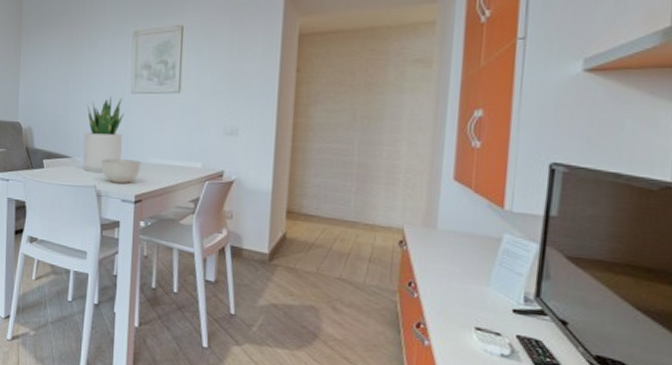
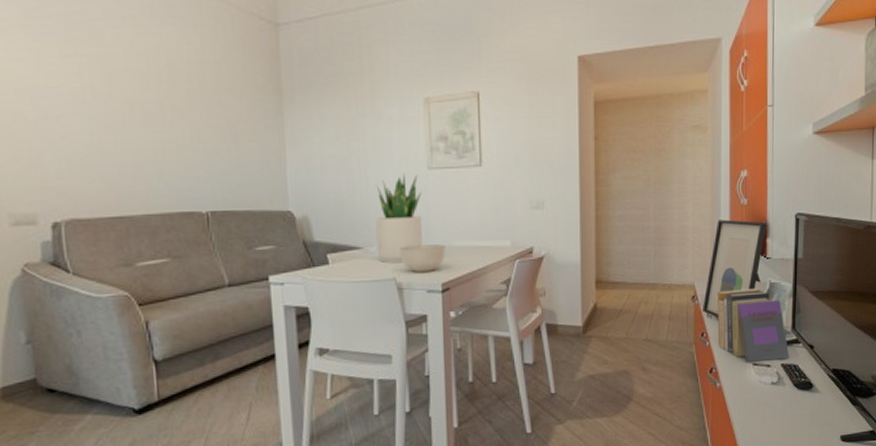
picture frame: none [410,162,509,270] -> present [701,219,768,319]
books: none [430,239,530,332] -> present [717,289,790,363]

